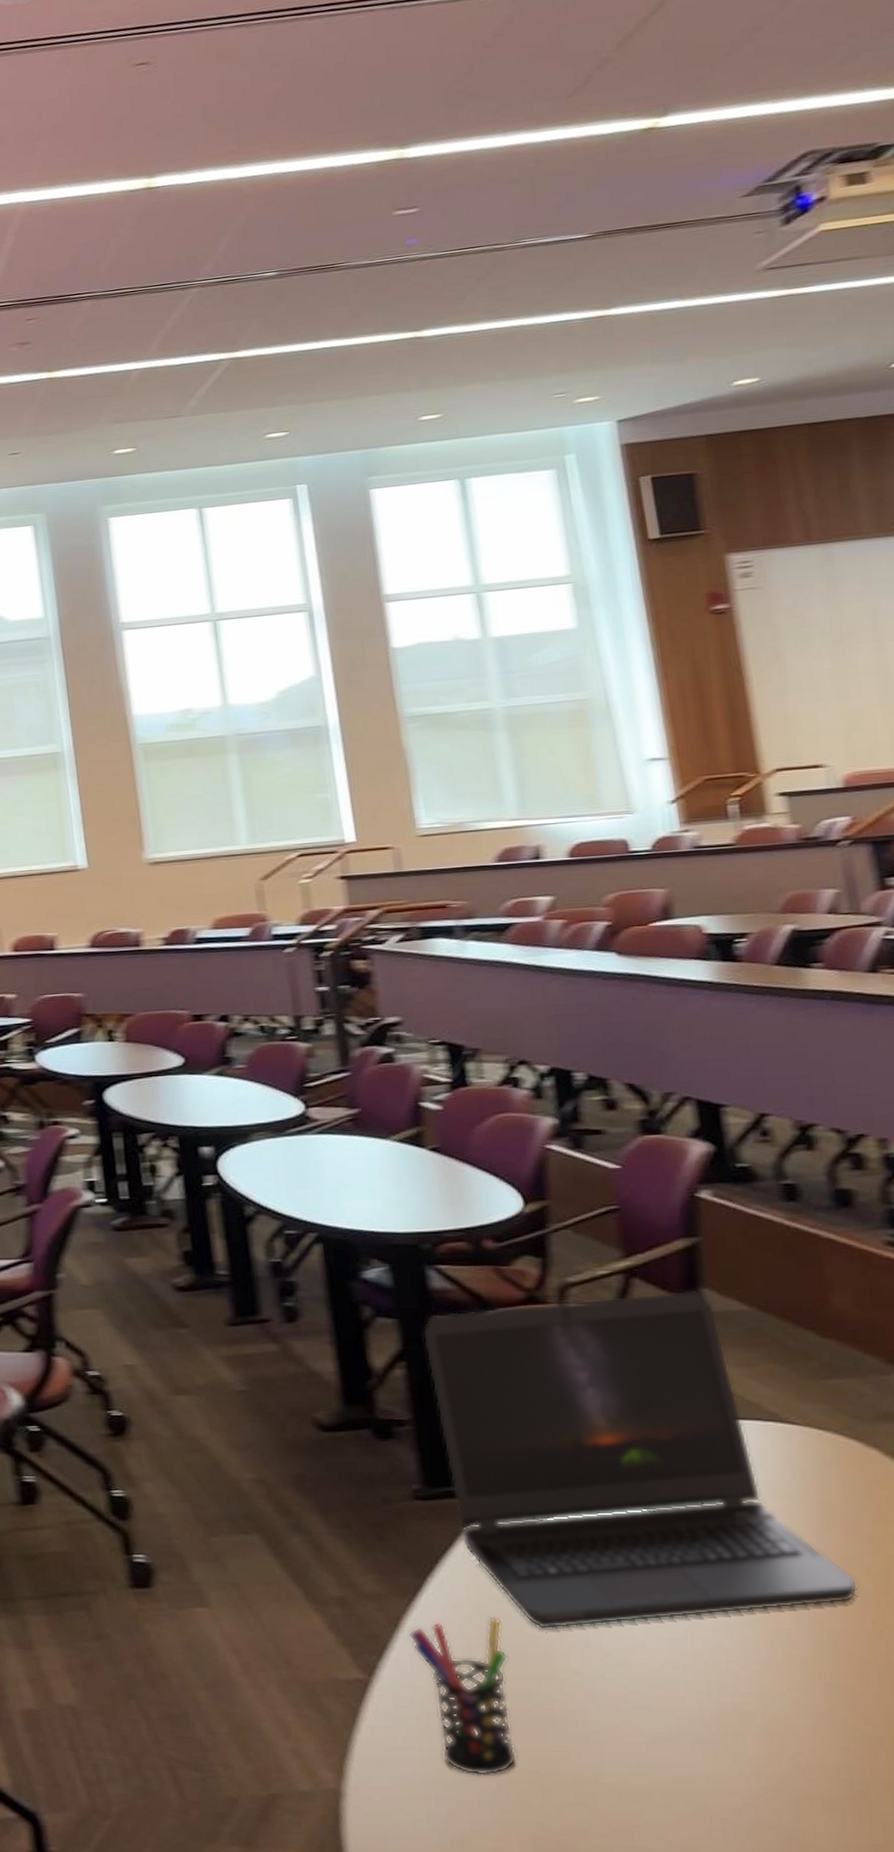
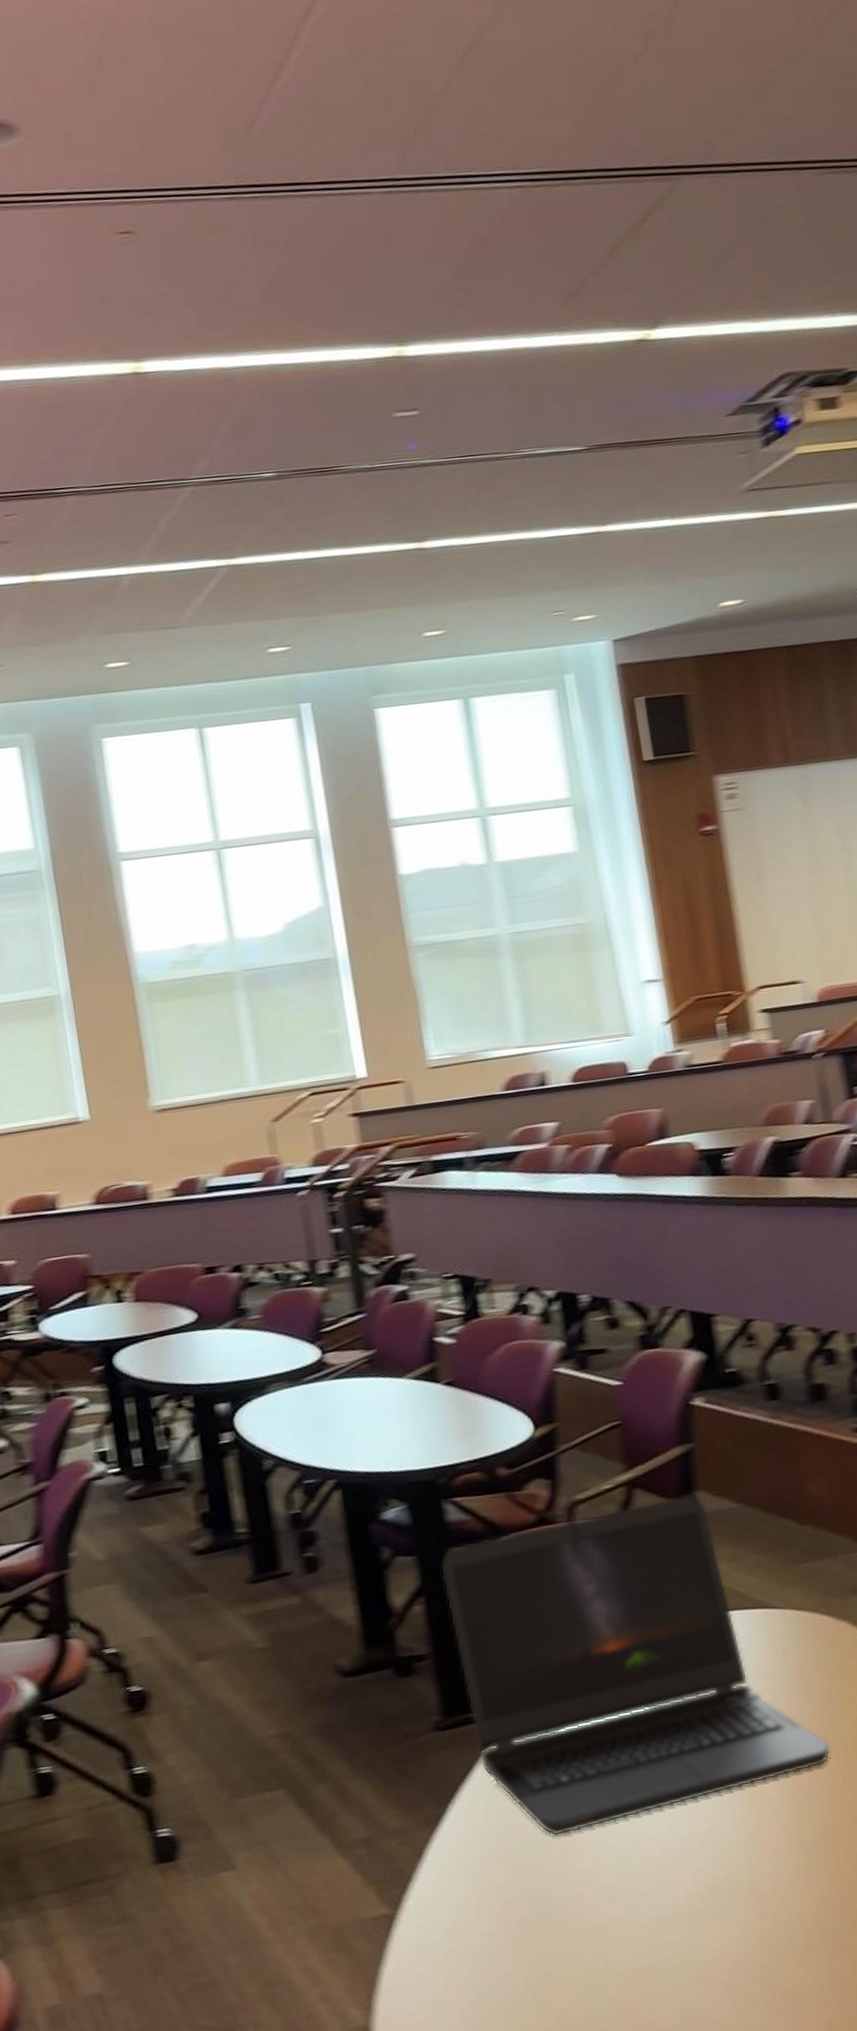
pen holder: present [408,1616,517,1776] -> none [431,1831,535,1987]

